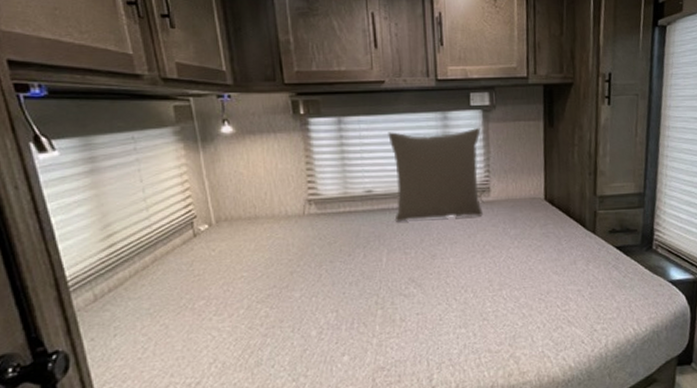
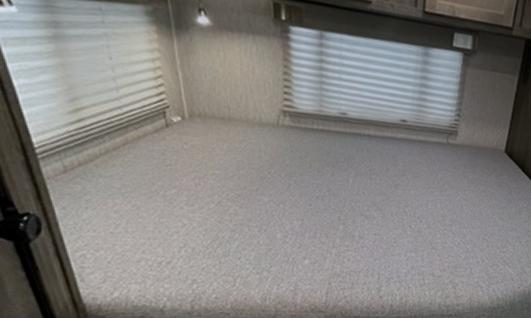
pillow: present [388,127,483,222] -> none [364,57,459,157]

